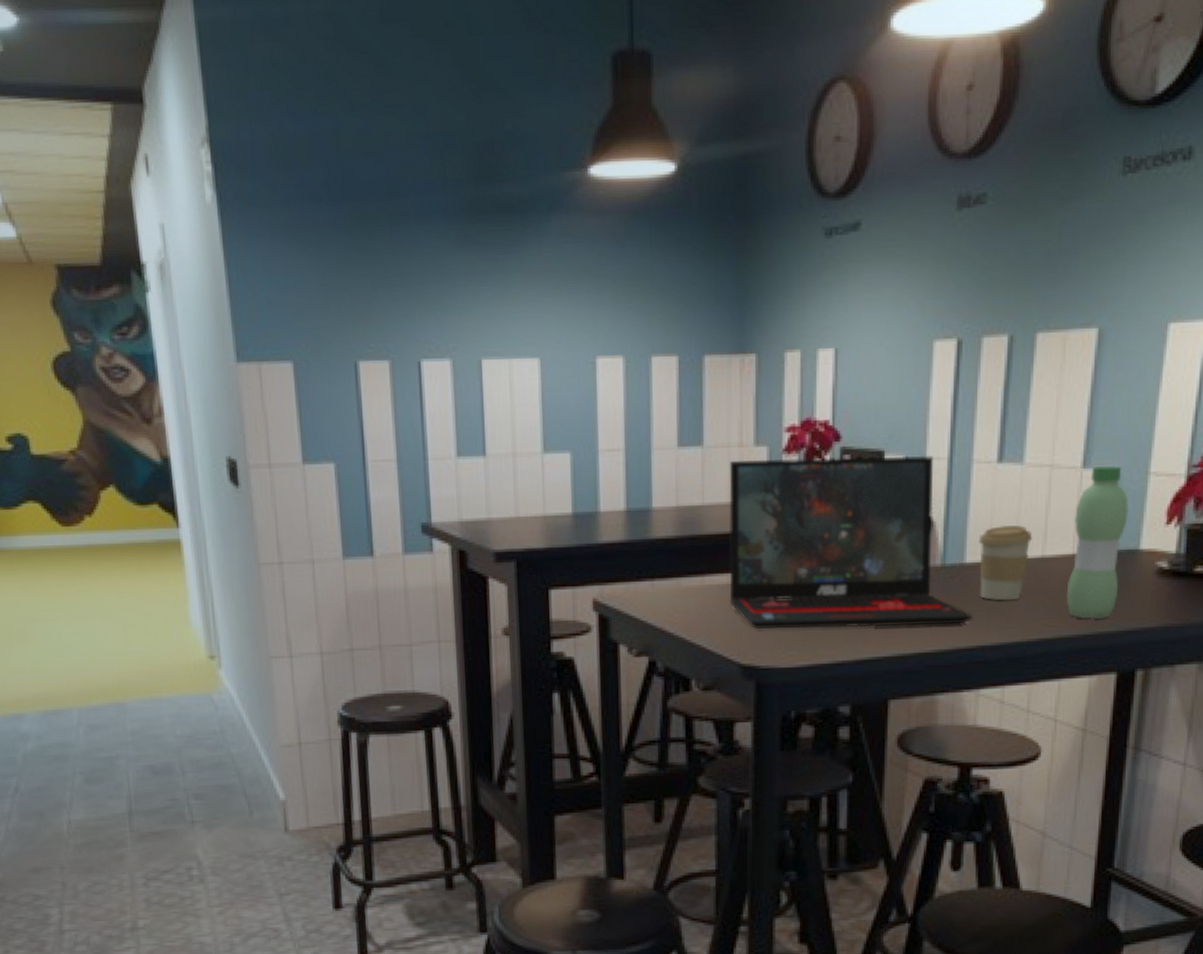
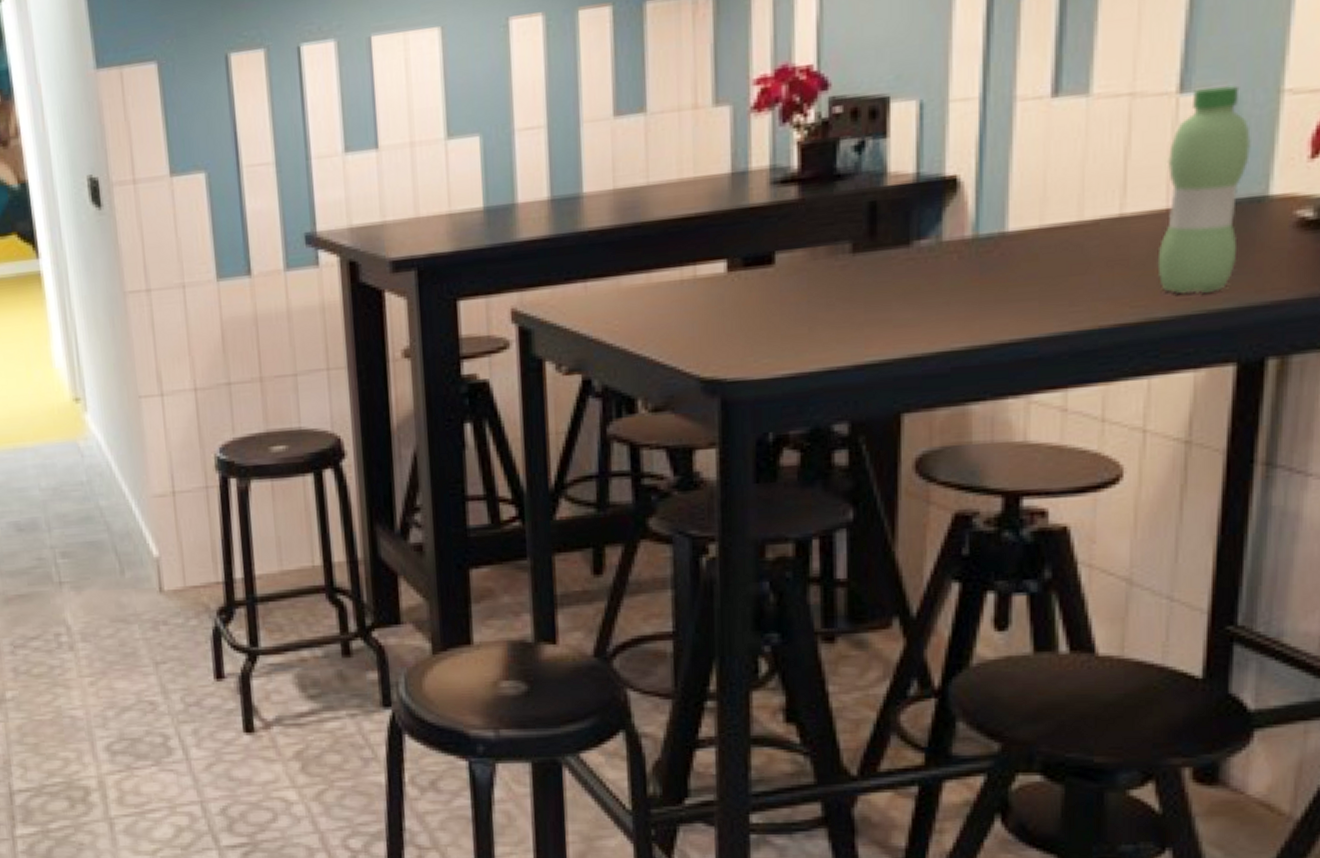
laptop: present [729,455,972,630] -> none [680,96,1018,334]
coffee cup: present [978,525,1033,601] -> none [1026,176,1106,278]

